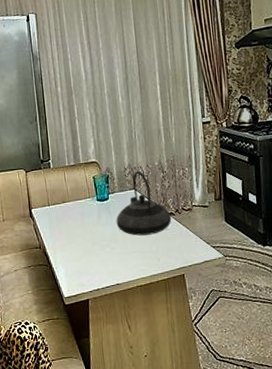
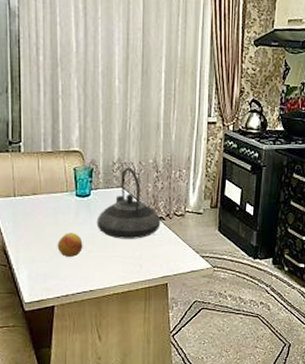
fruit: none [86,233,107,255] -> present [57,233,83,257]

